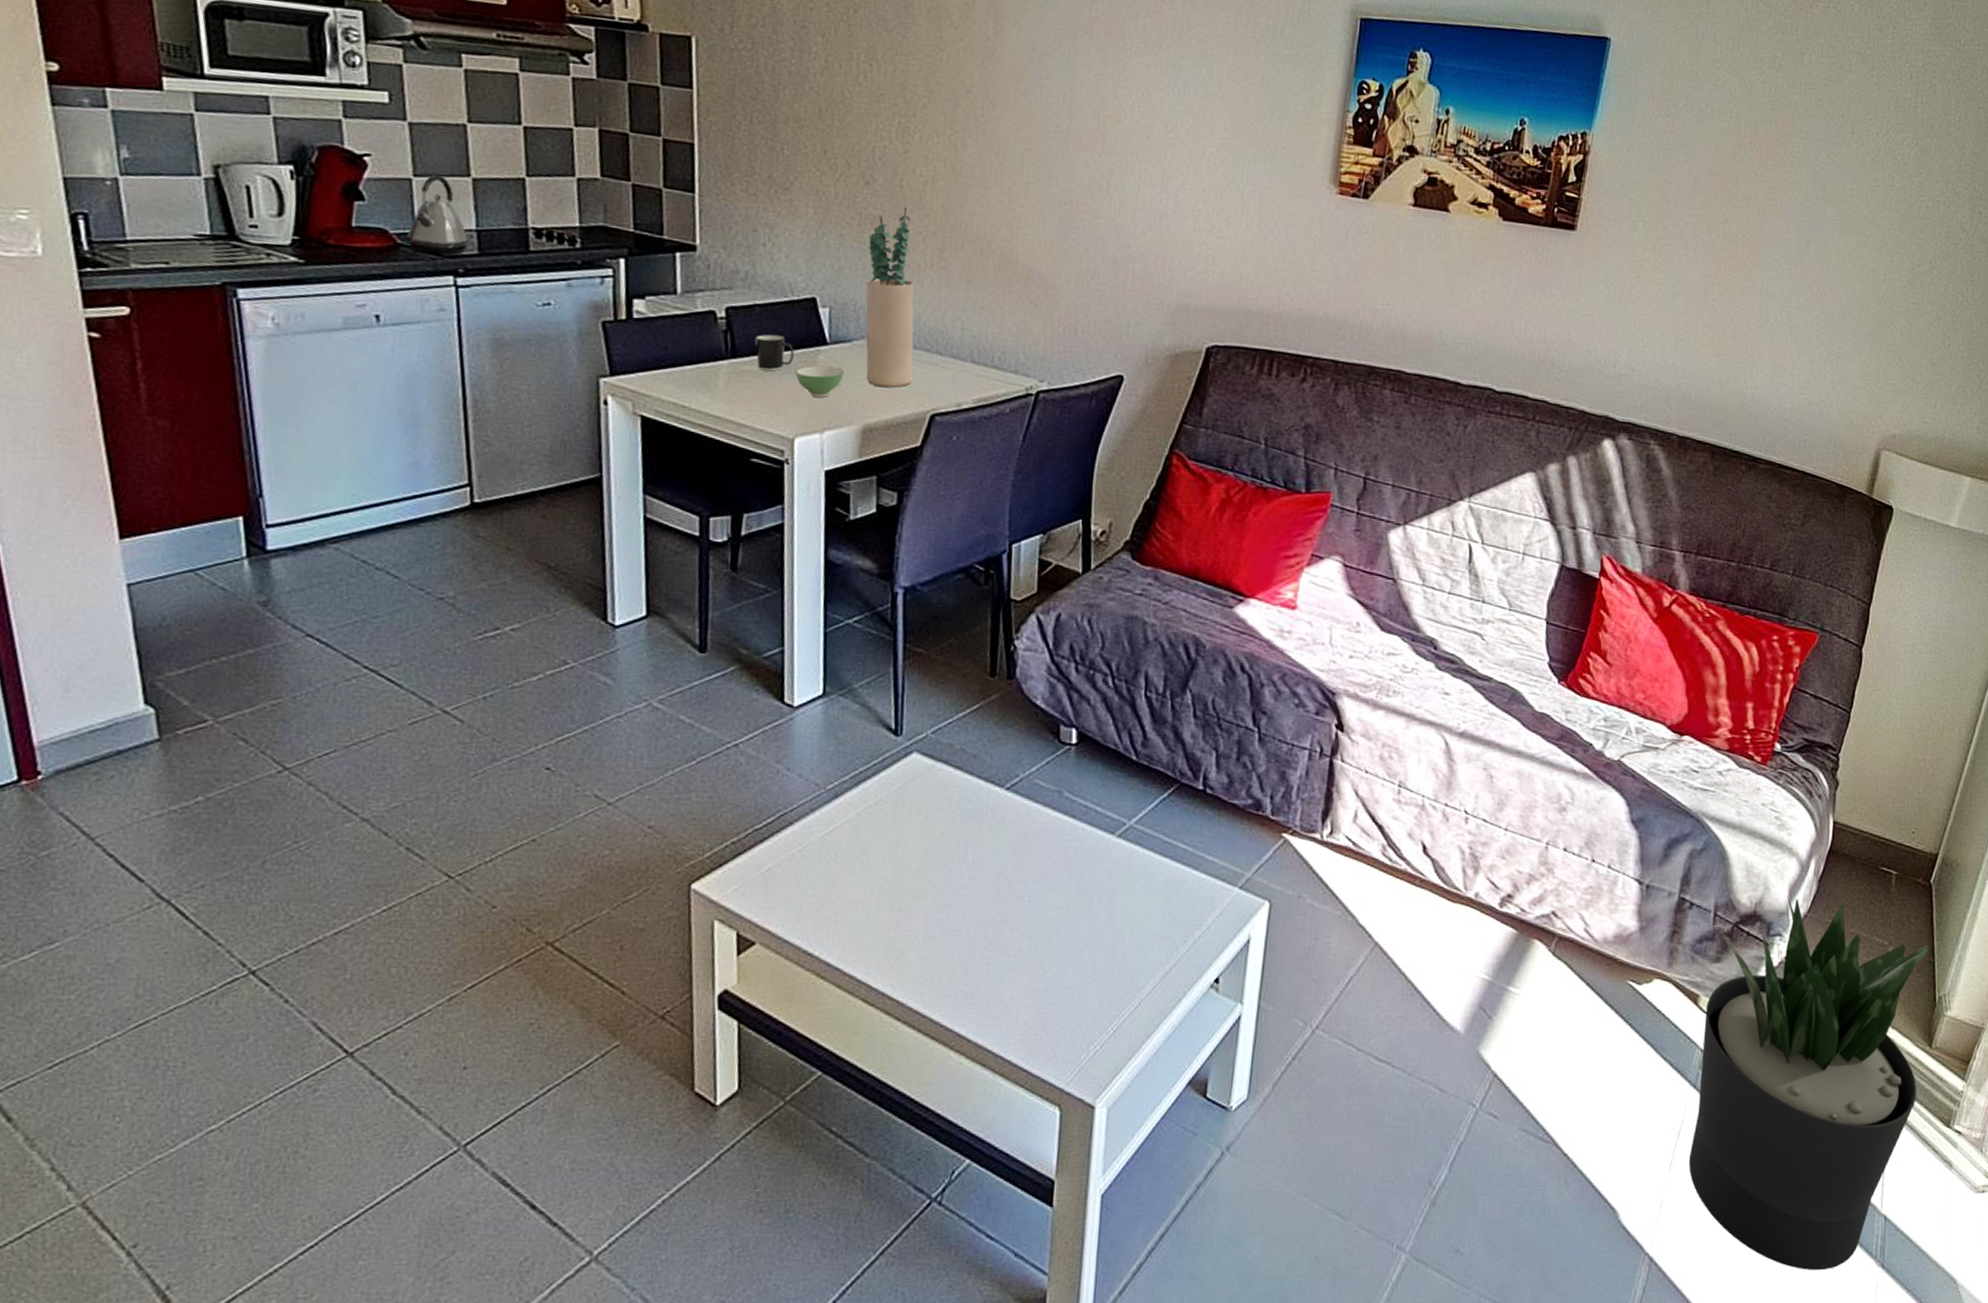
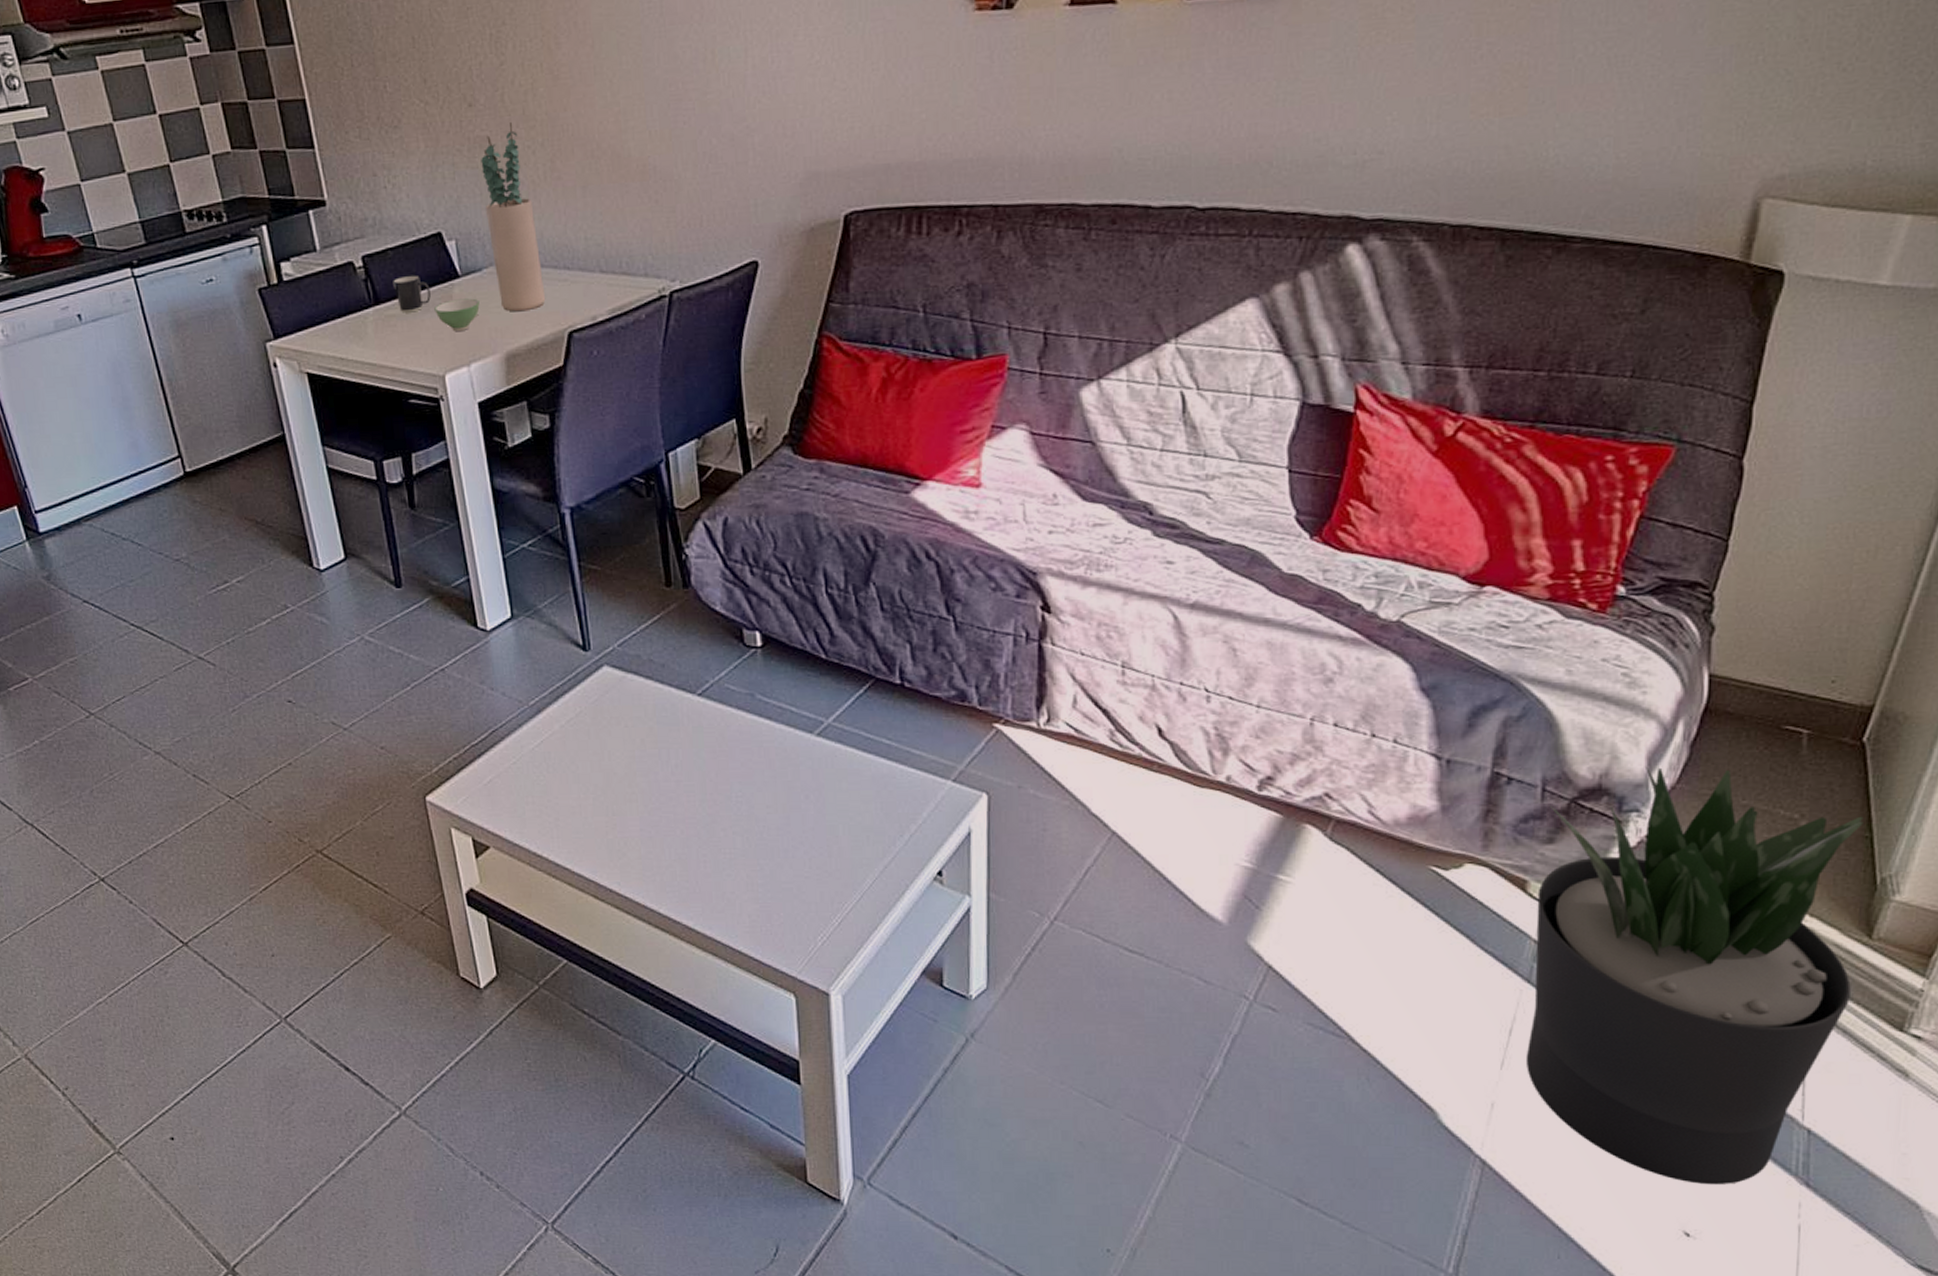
kettle: present [406,174,469,257] -> none [86,175,136,253]

